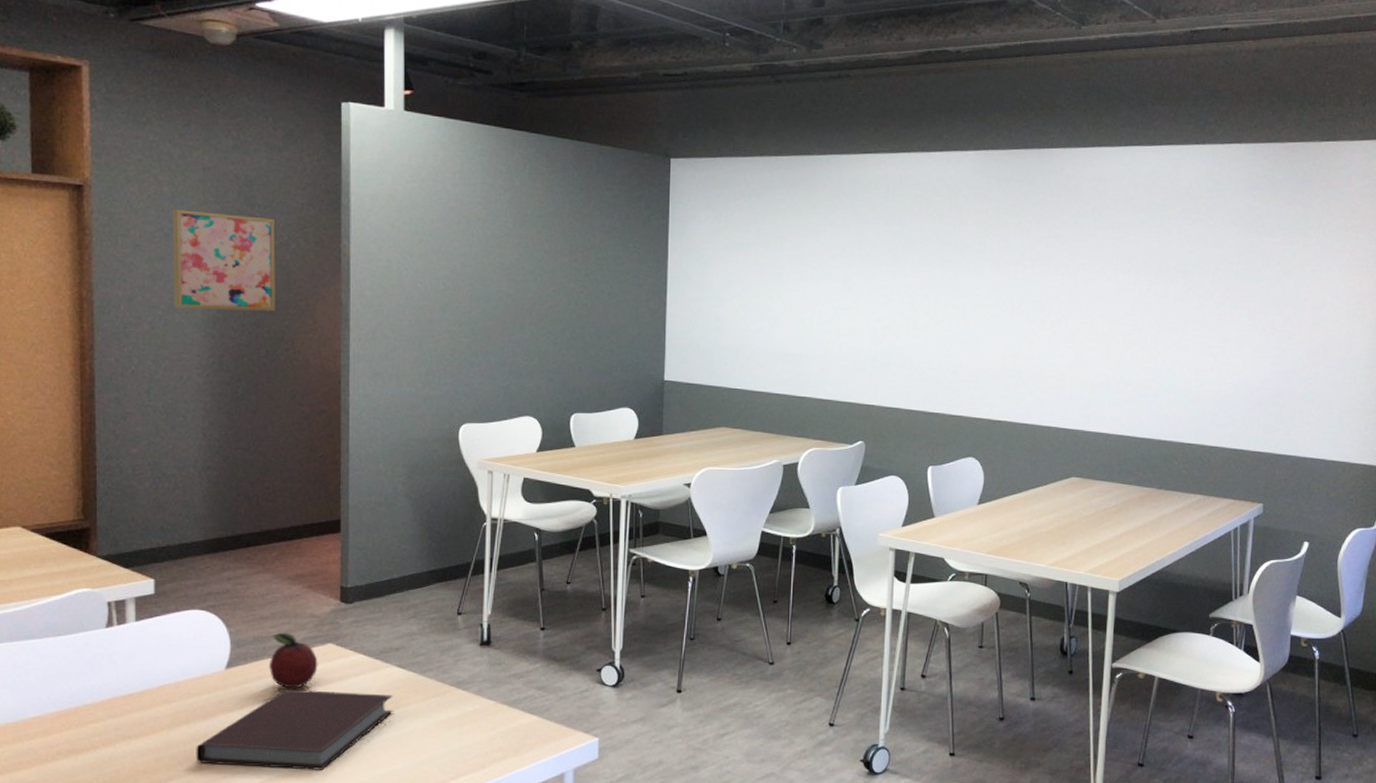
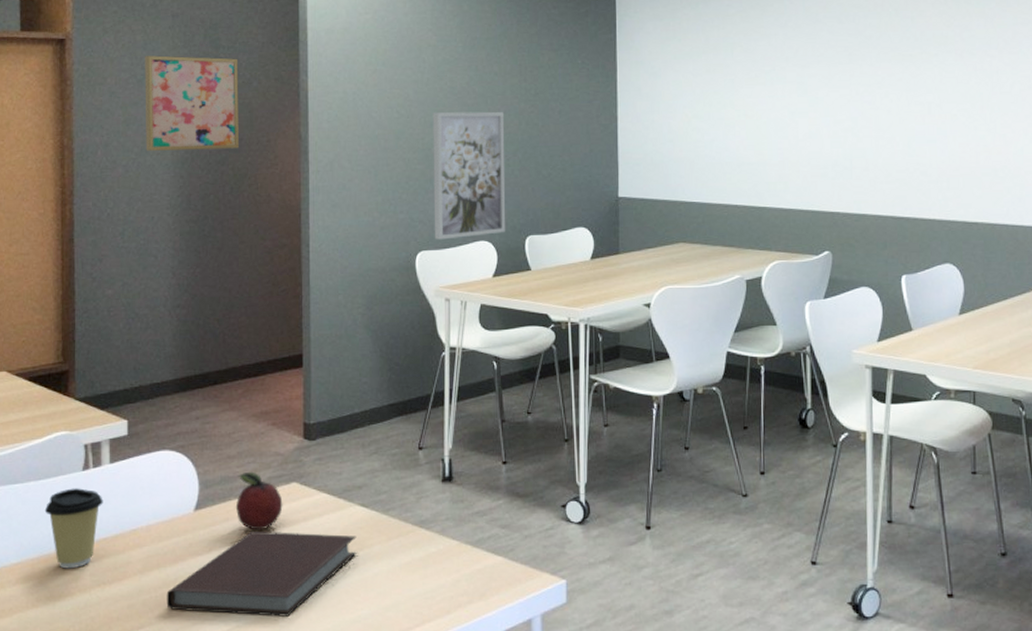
coffee cup: none [64,645,129,723] -> present [44,488,103,569]
wall art: none [478,287,554,414] -> present [433,111,505,240]

